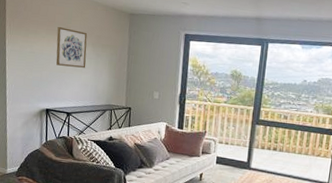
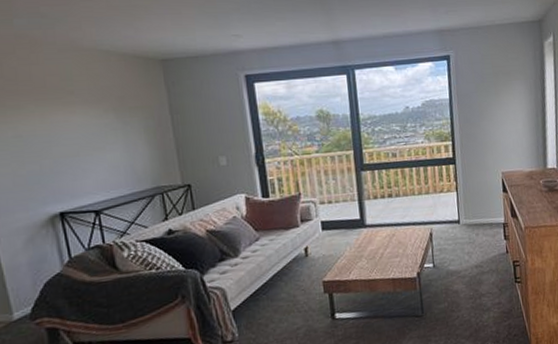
wall art: present [56,26,88,68] -> none [52,92,111,148]

